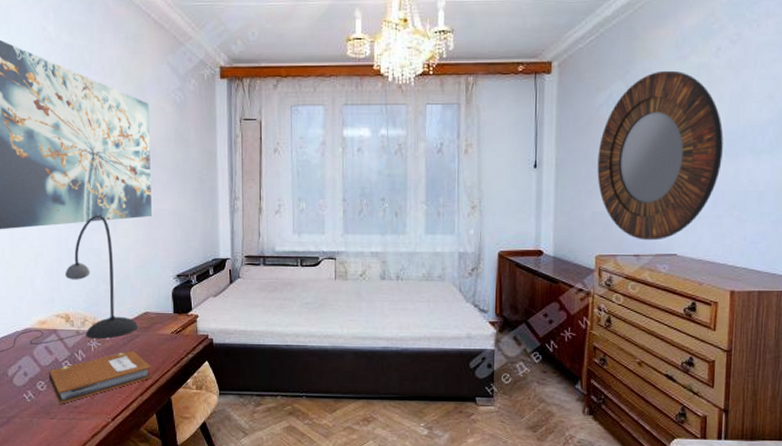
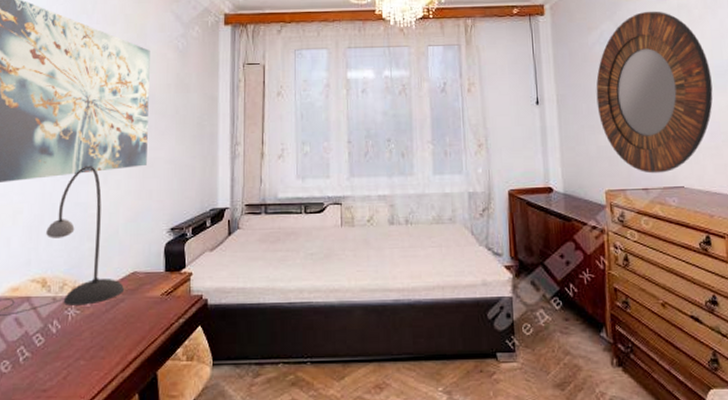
notebook: present [49,350,151,404] -> none [16,317,136,388]

